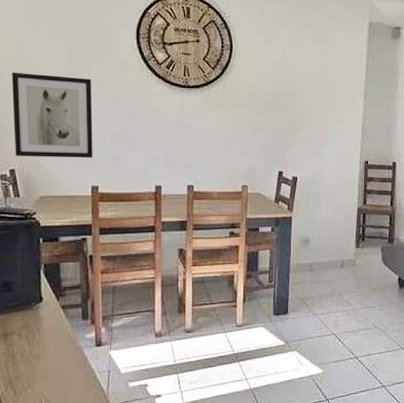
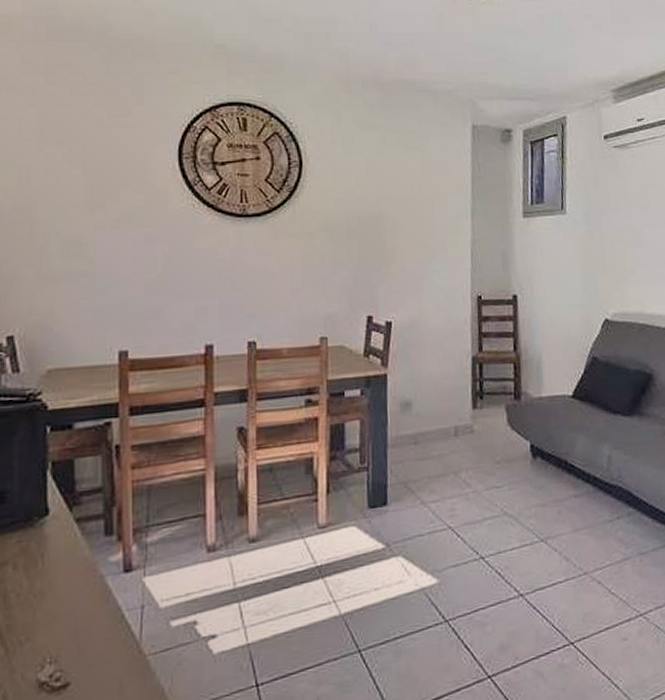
wall art: present [11,72,93,158] -> none [12,209,121,319]

